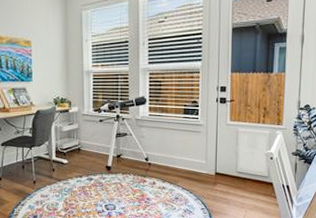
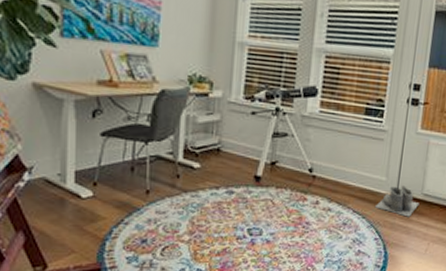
boots: none [200,166,235,191] -> present [375,185,420,217]

